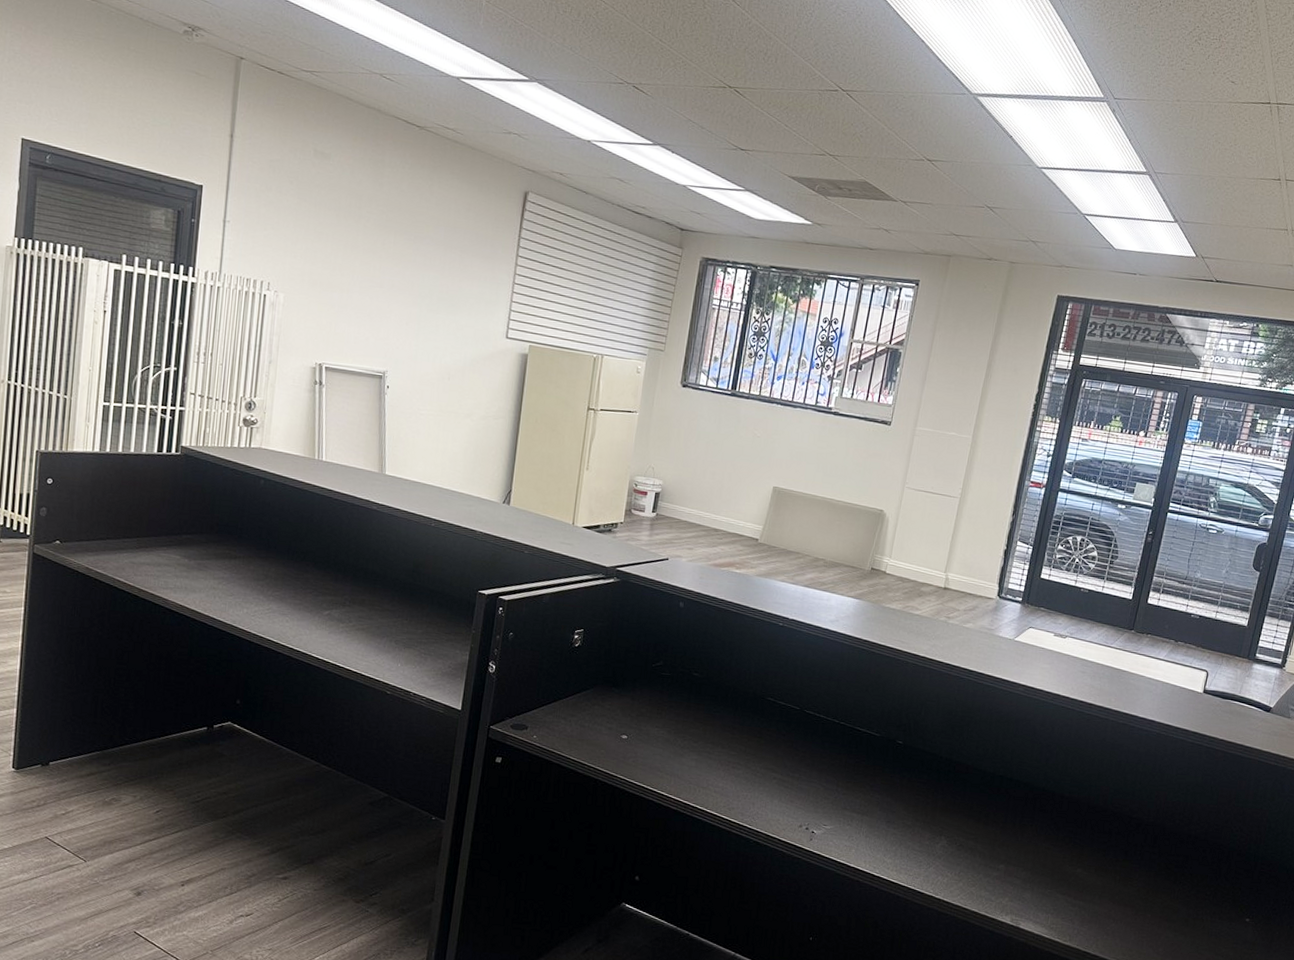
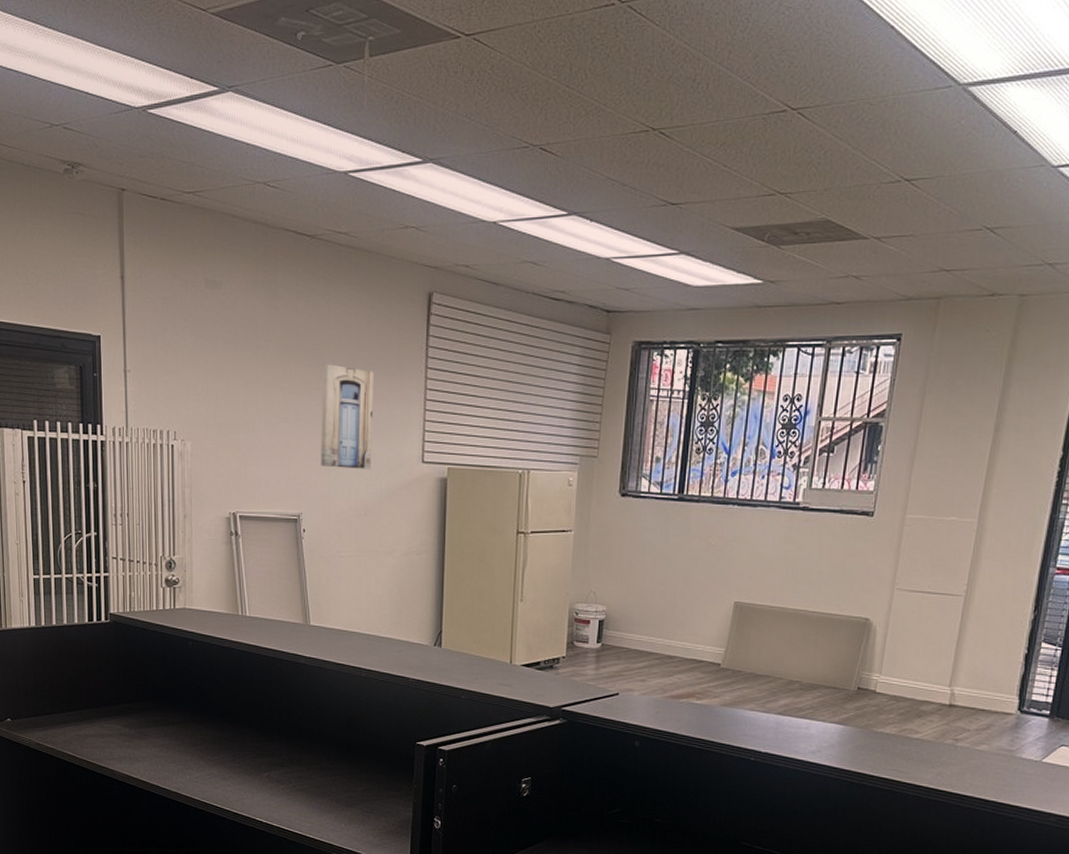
wall art: none [410,240,469,339] -> present [321,364,375,469]

